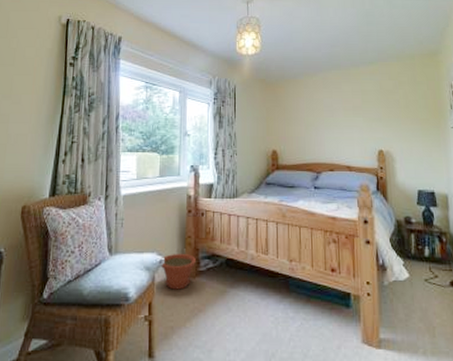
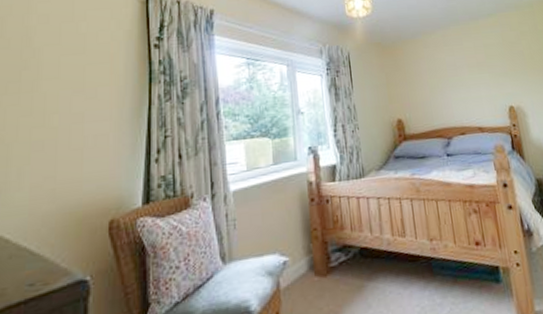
plant pot: present [160,253,196,290] -> none [284,249,326,294]

